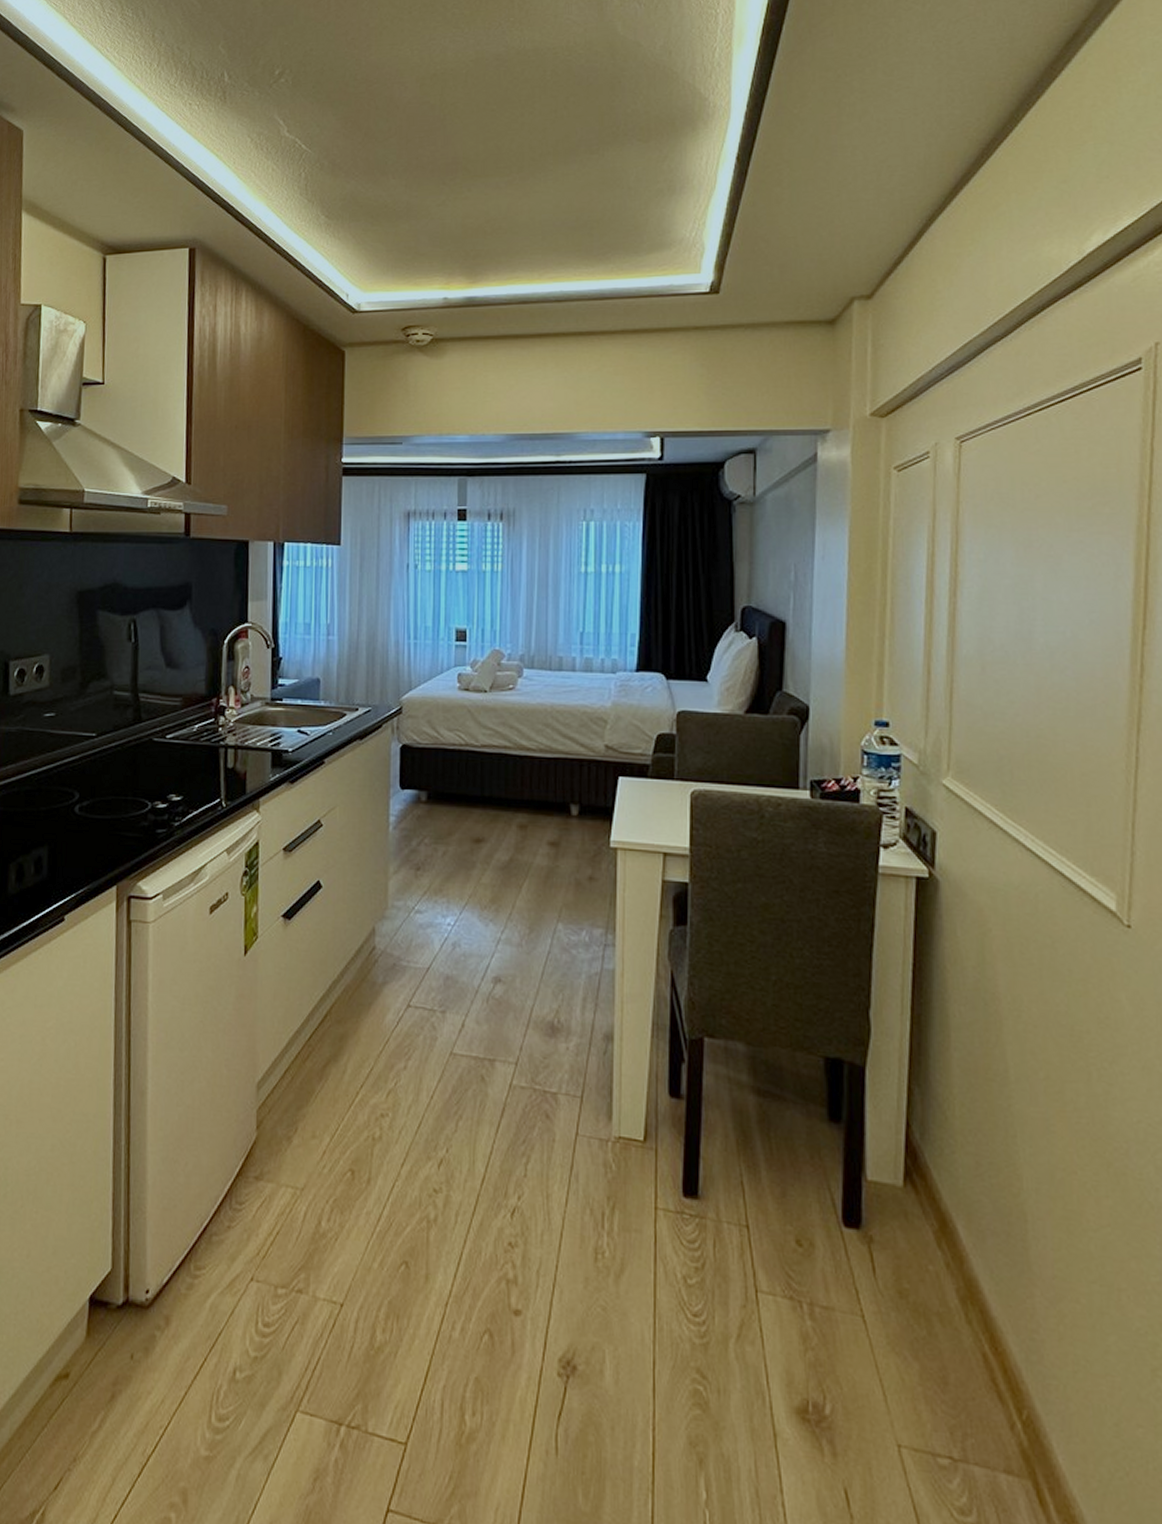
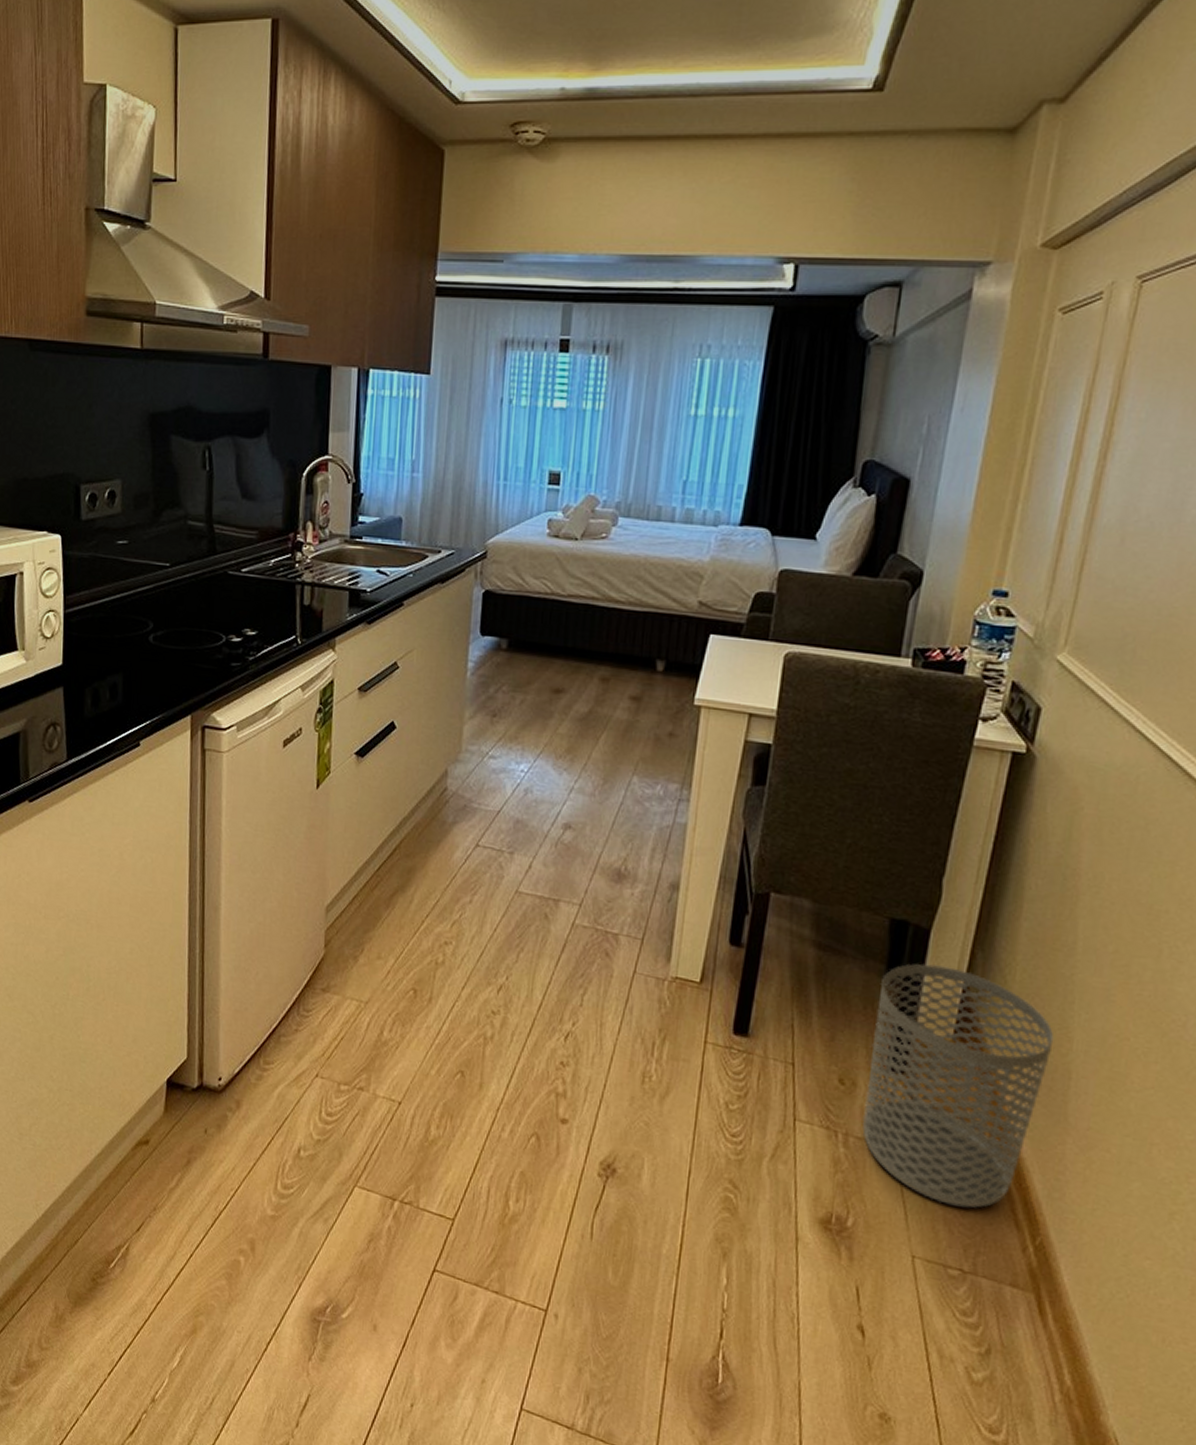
waste bin: none [823,1104,1004,1382] -> present [861,963,1054,1208]

